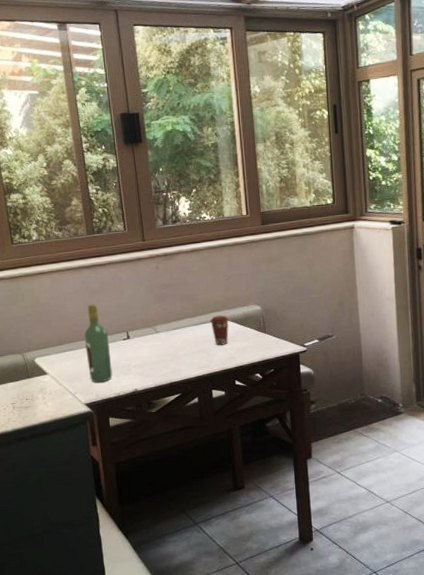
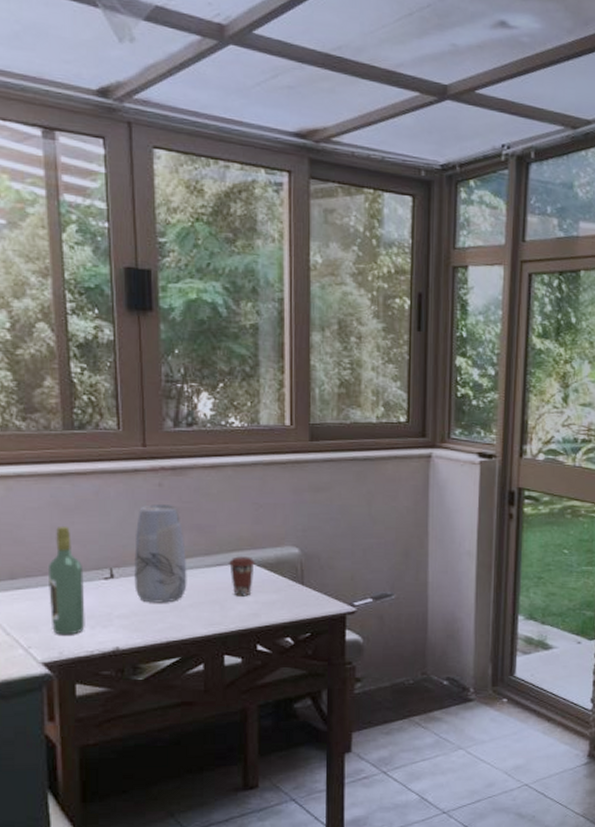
vase: none [142,282,182,355] -> present [134,504,187,603]

